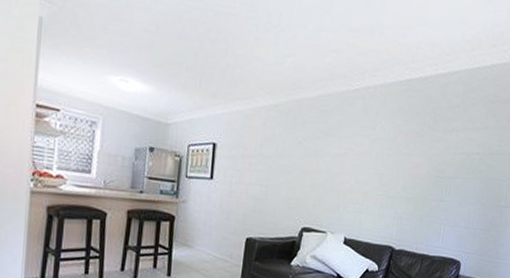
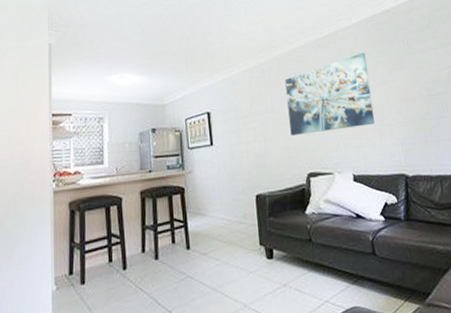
wall art: none [295,117,390,193] -> present [285,52,375,136]

